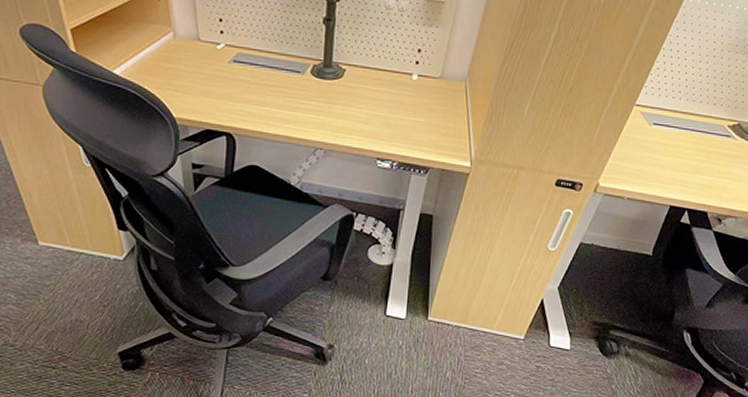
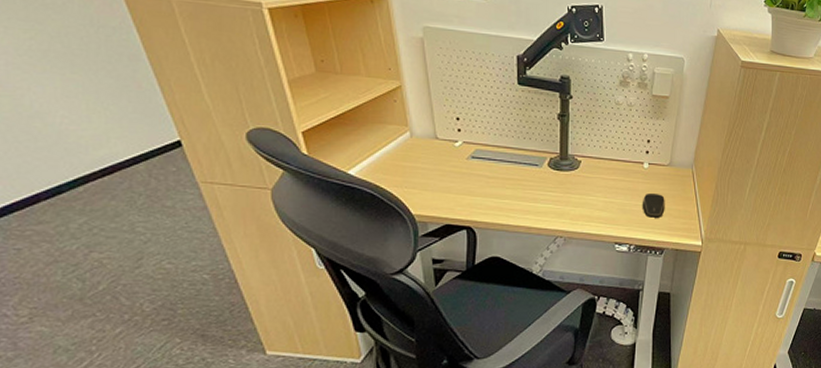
computer mouse: none [409,108,434,134] -> present [643,194,665,218]

